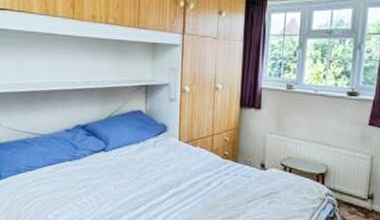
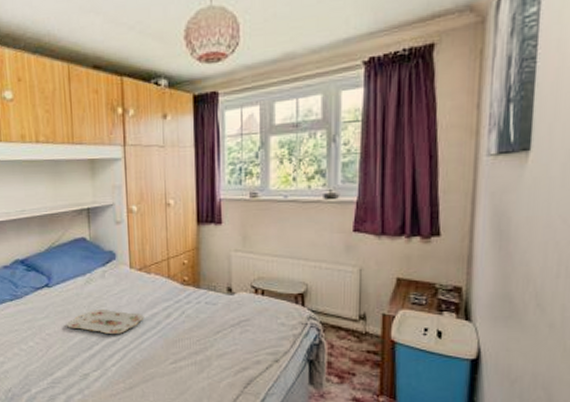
serving tray: none [118,173,188,197] -> present [66,308,144,334]

